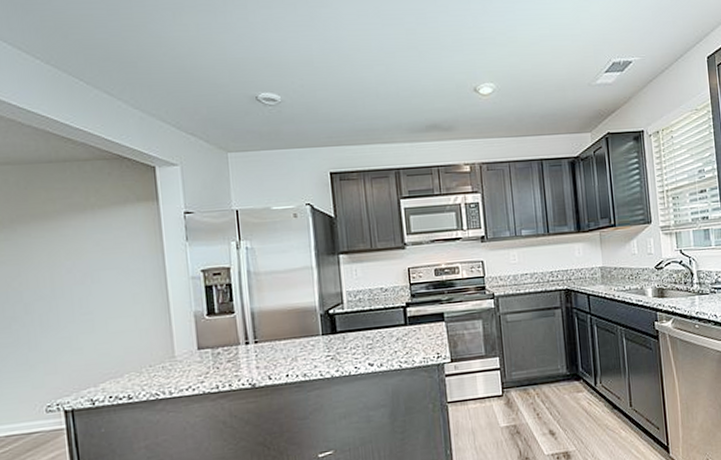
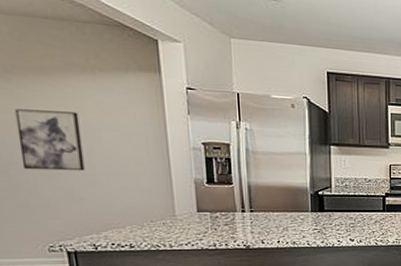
wall art: none [18,254,83,323] -> present [14,109,85,171]

